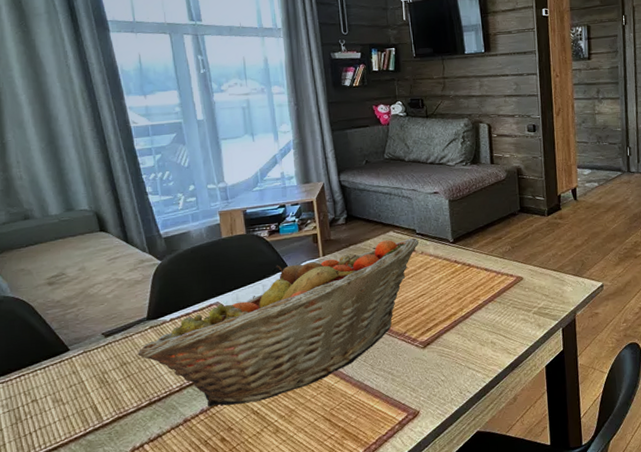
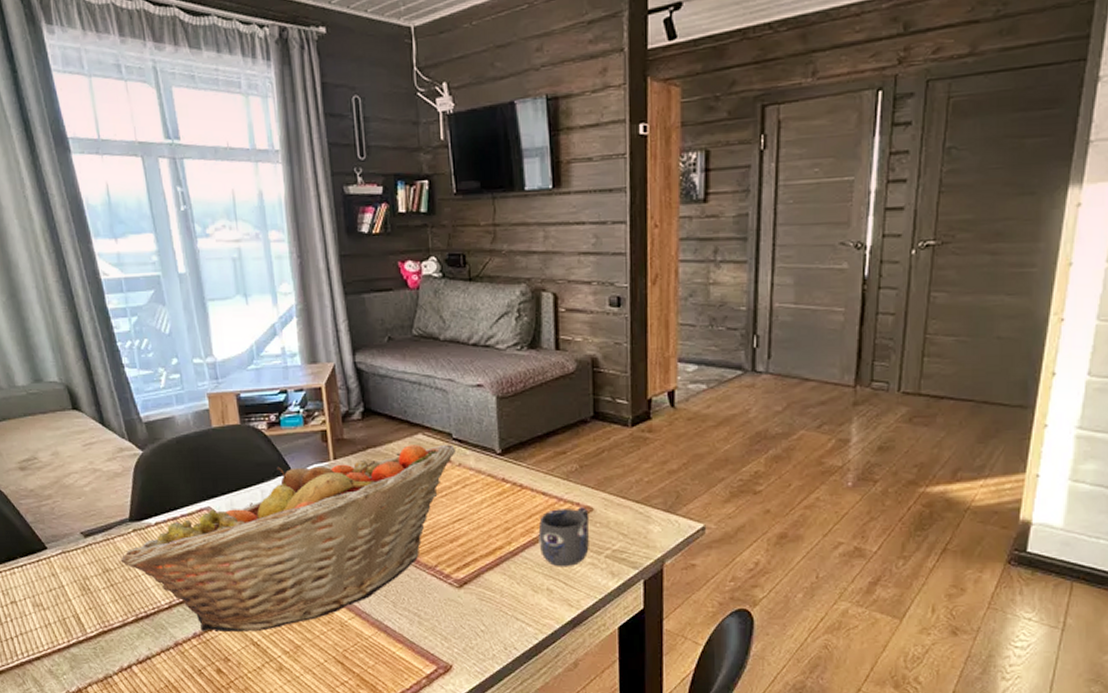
mug: none [483,277,521,325] -> present [538,507,589,567]

